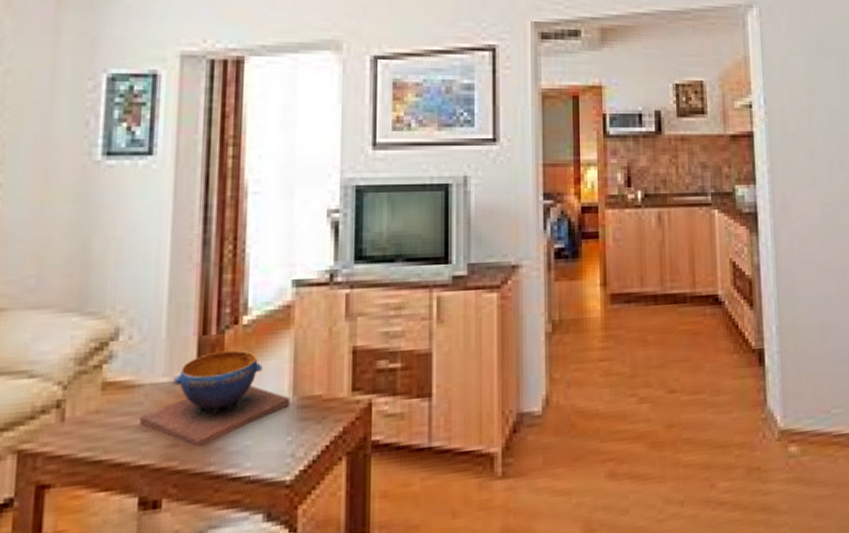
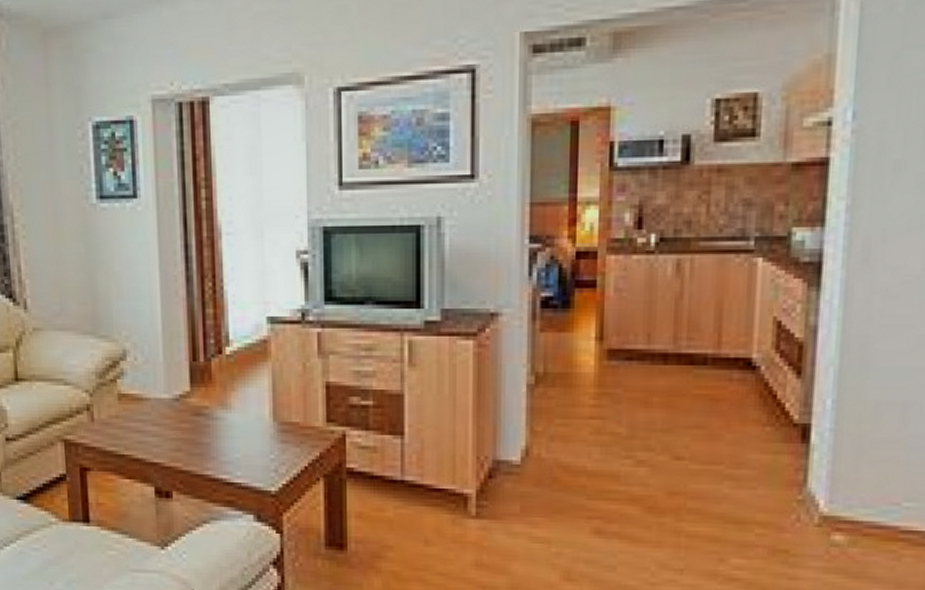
decorative bowl: present [140,350,291,447] -> none [150,376,272,454]

